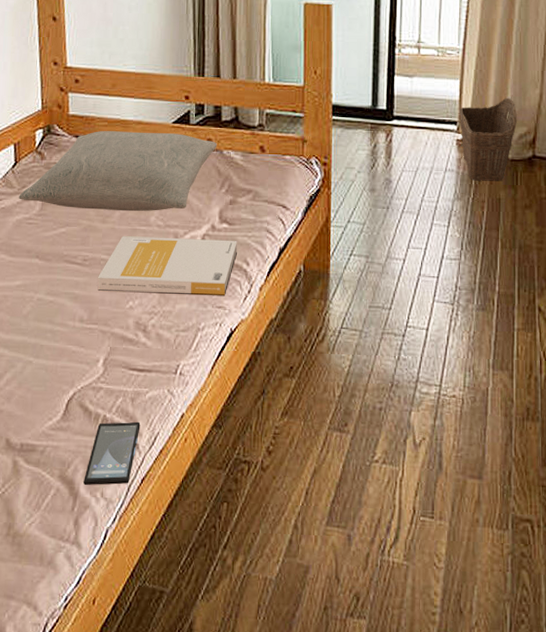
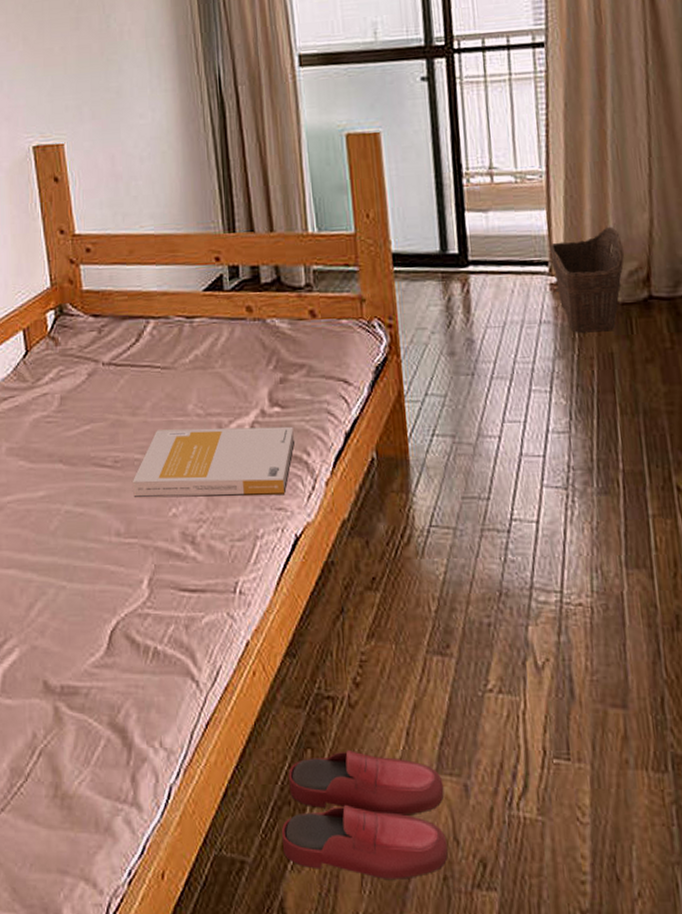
pillow: present [19,131,217,211] -> none [34,303,259,401]
smartphone: present [83,422,141,486] -> none [138,654,199,734]
slippers: none [196,504,332,609] -> present [281,749,448,880]

